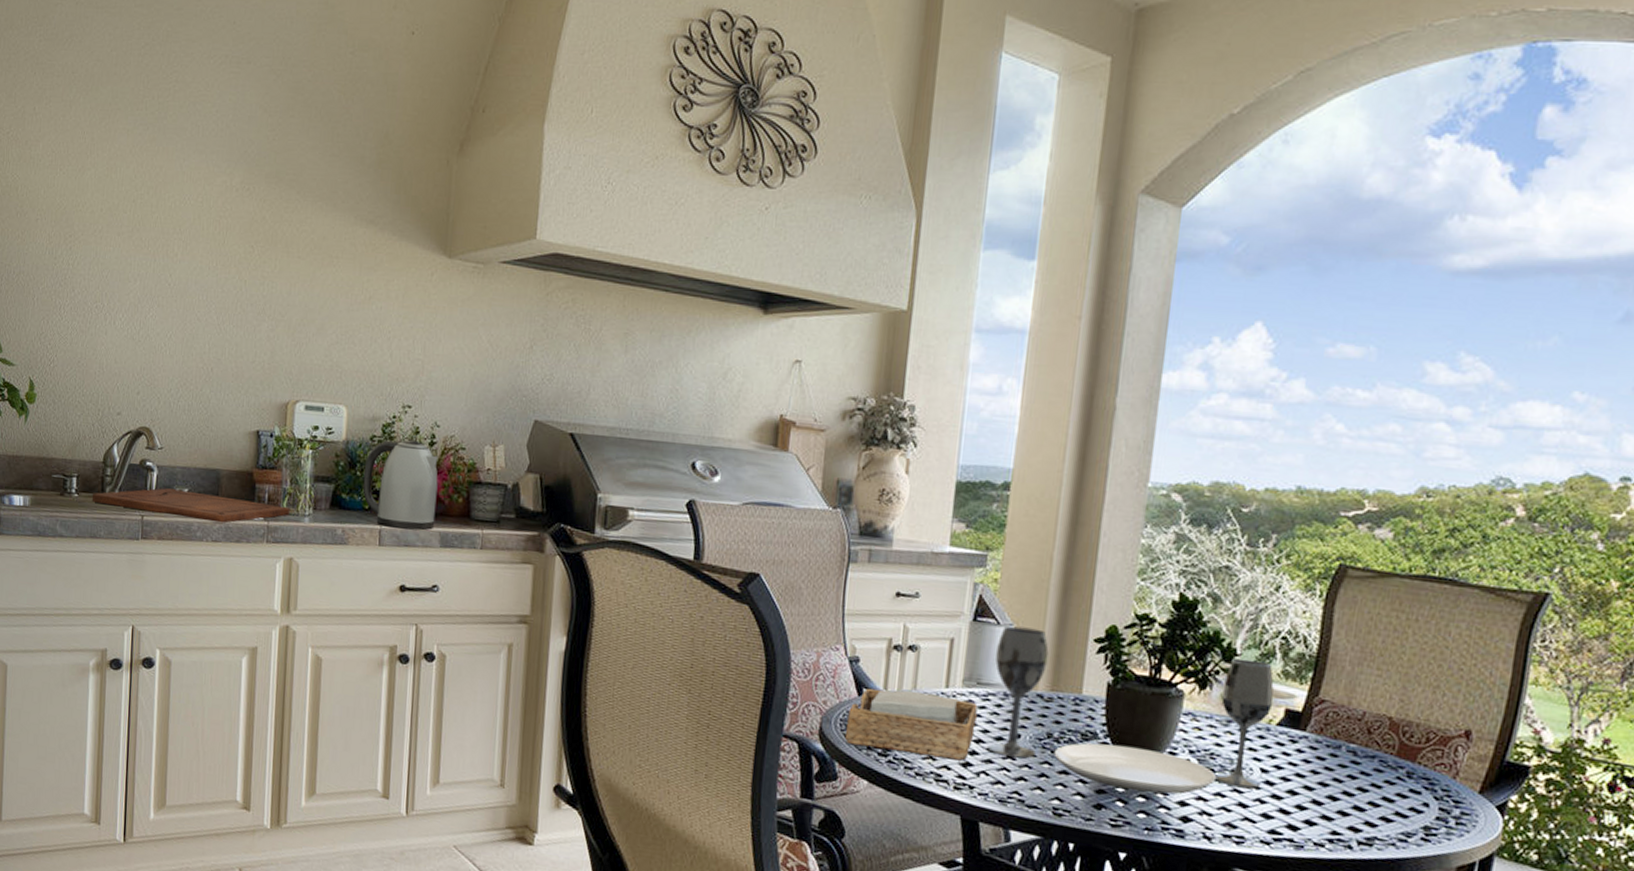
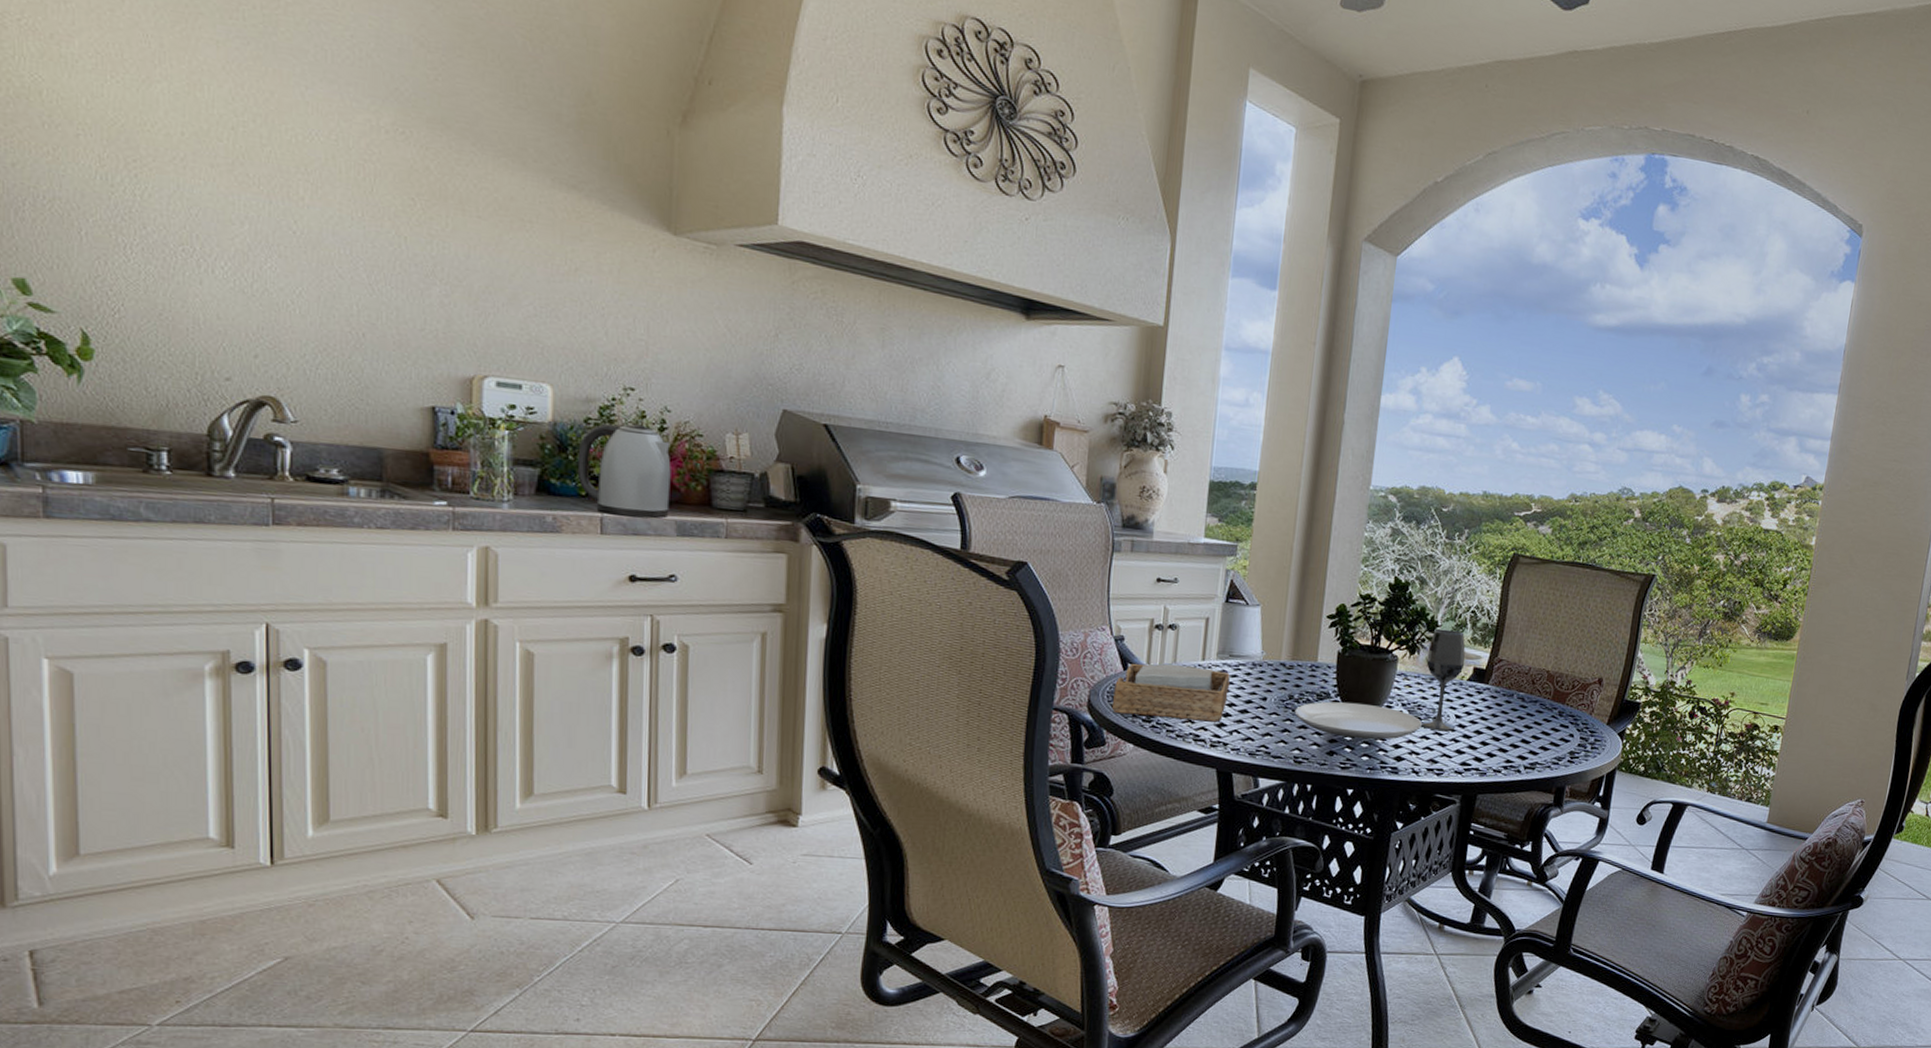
cutting board: present [91,488,290,524] -> none [193,467,482,509]
wine glass: present [987,625,1049,759] -> none [1239,606,1290,717]

